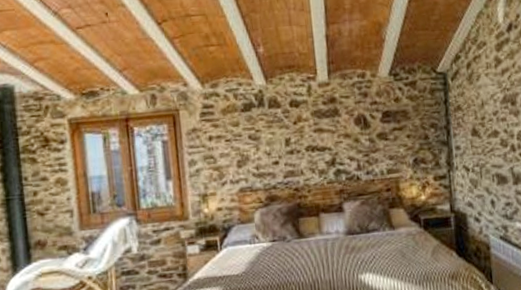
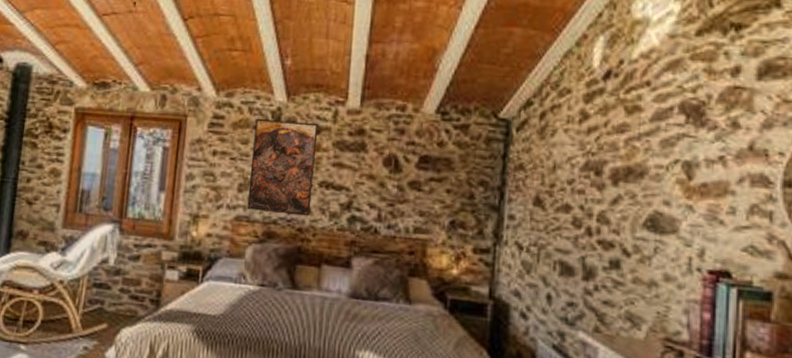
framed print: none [242,98,303,181] -> present [247,119,319,216]

